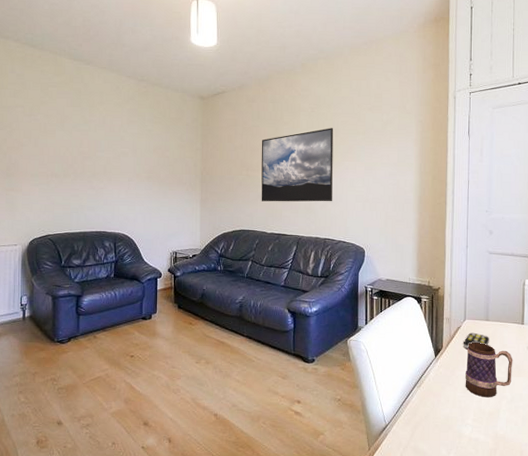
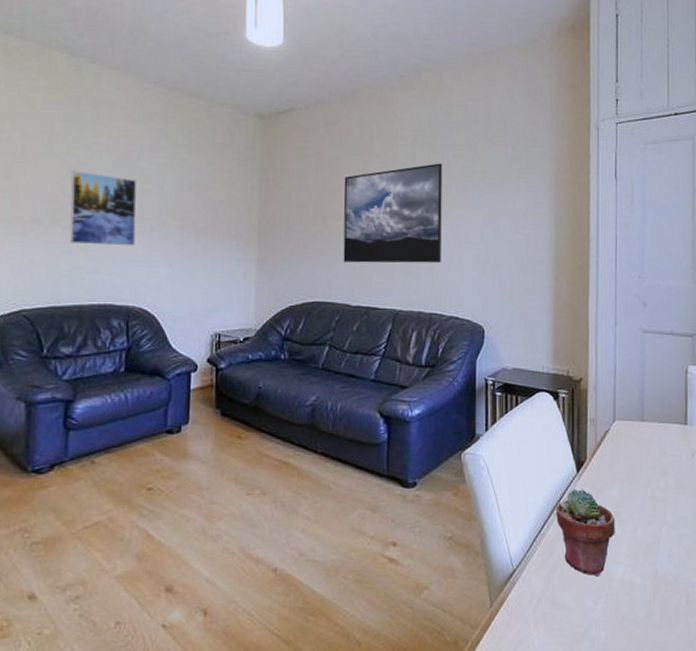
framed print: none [76,140,119,192] -> present [69,170,137,246]
potted succulent: none [418,369,465,434] -> present [555,489,615,577]
remote control: present [463,332,489,349] -> none [612,437,645,459]
mug: present [465,342,513,398] -> none [615,451,675,525]

